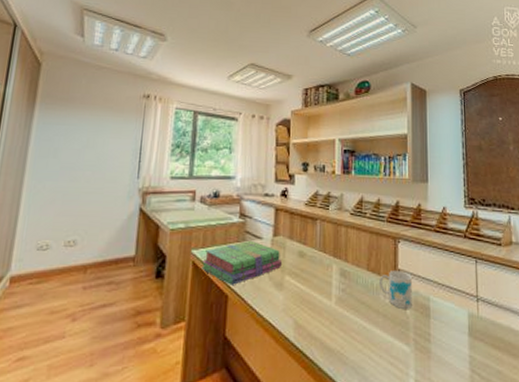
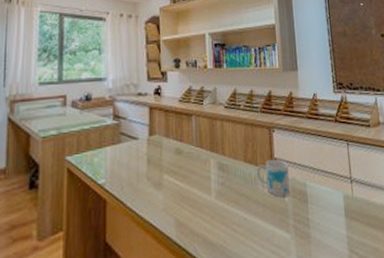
stack of books: present [201,240,283,285] -> none [77,141,160,189]

